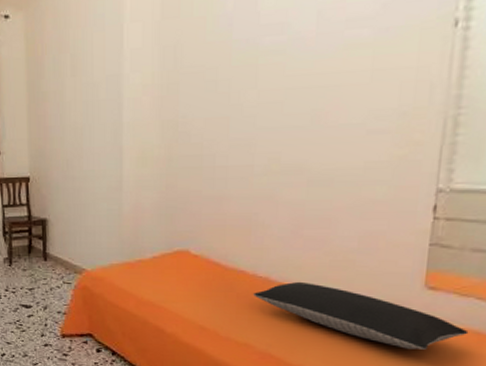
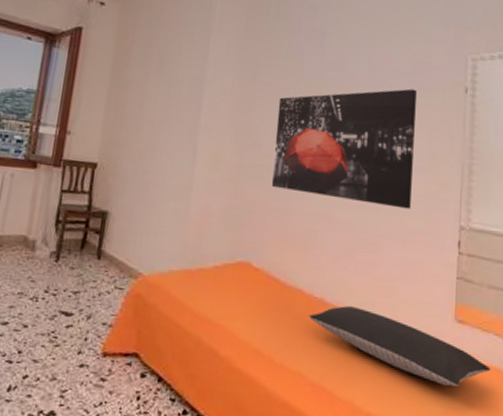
wall art: none [204,36,383,179] -> present [271,88,417,209]

